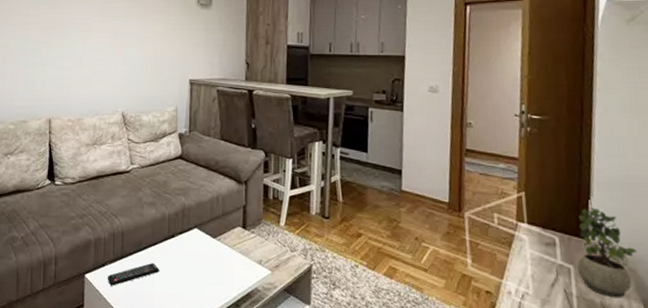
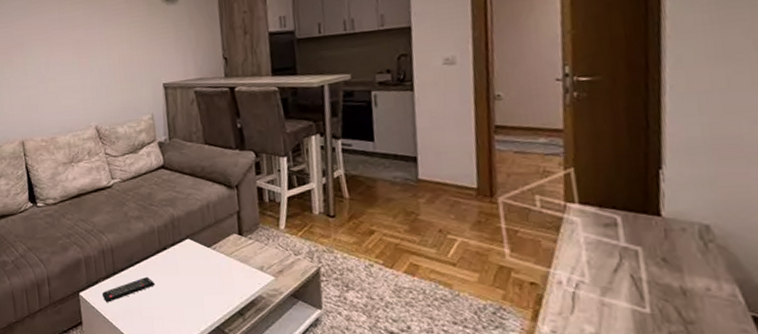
potted plant: present [577,207,638,298] -> none [646,178,729,281]

